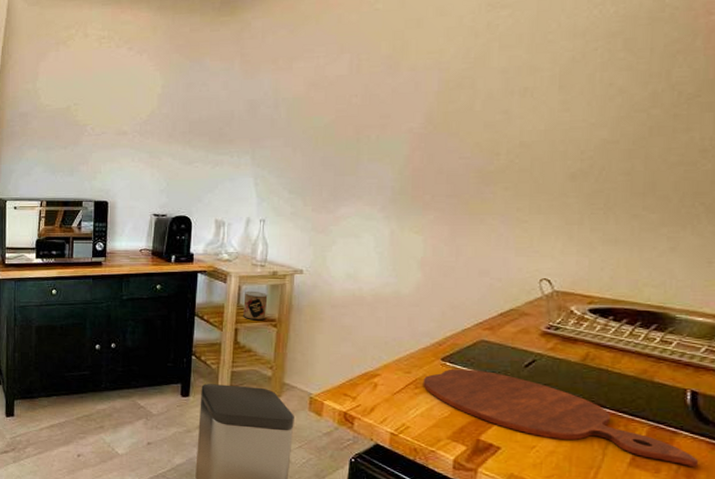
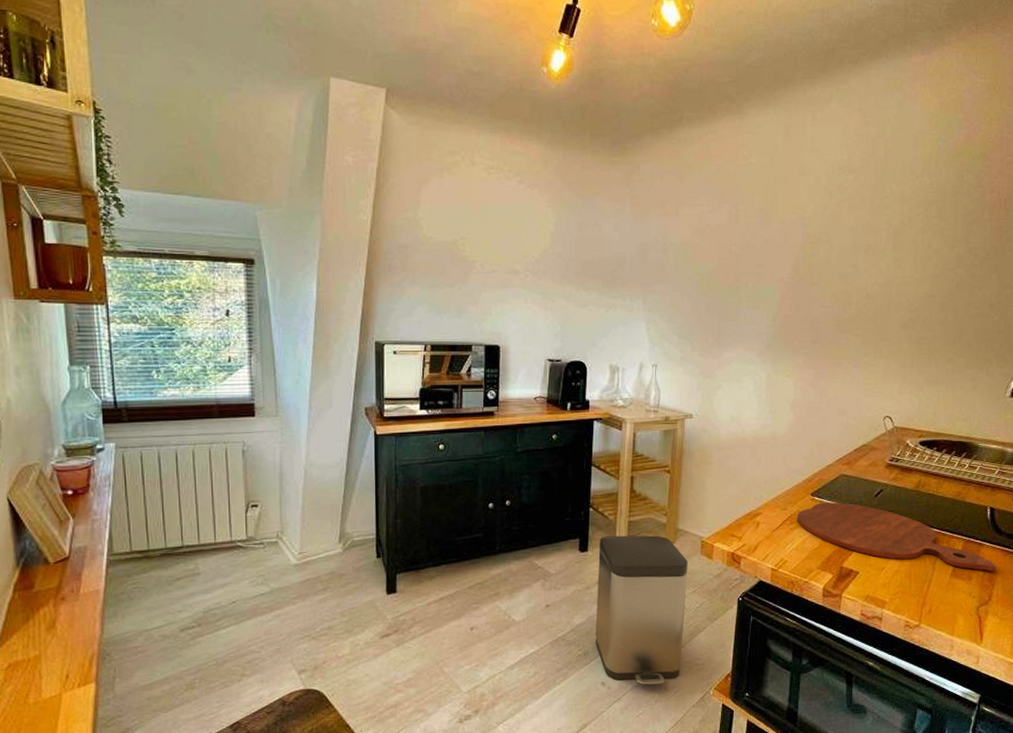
tin can: present [243,290,268,321] -> none [638,437,661,467]

